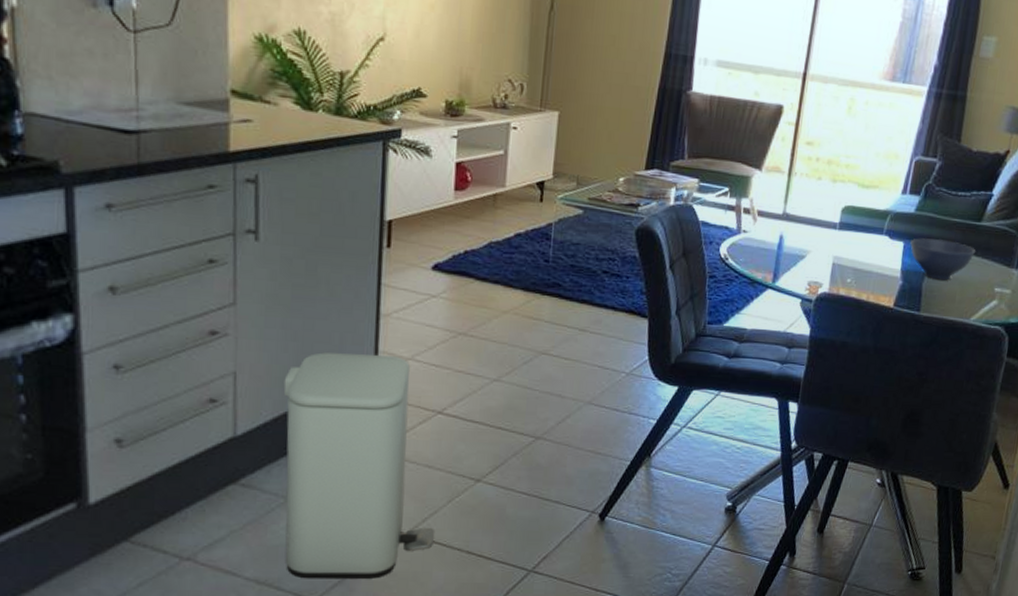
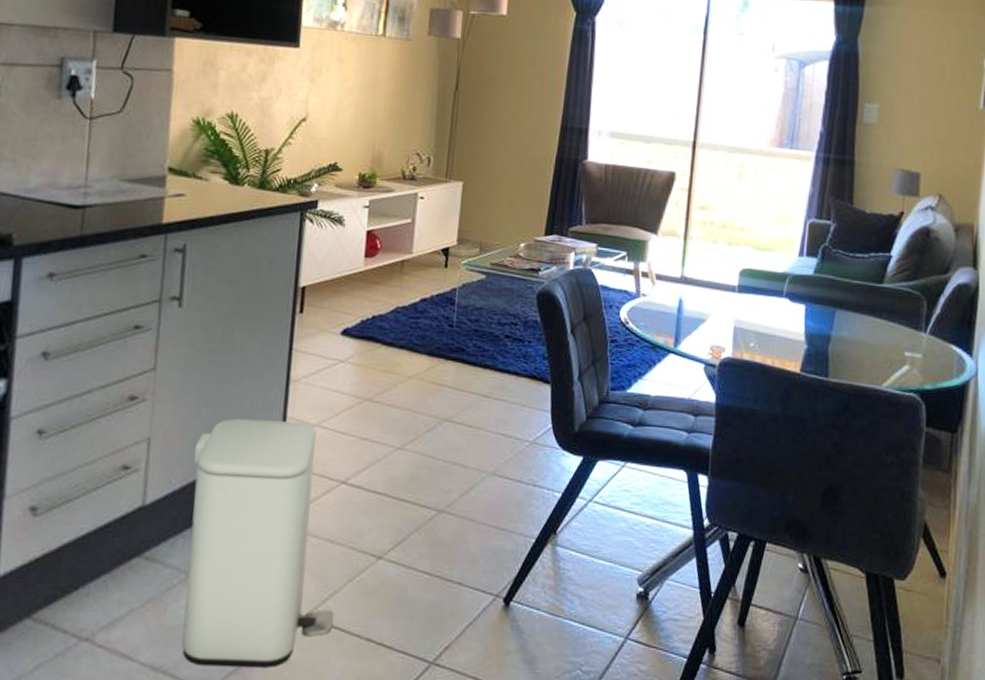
bowl: present [910,238,976,281] -> none [812,300,881,345]

